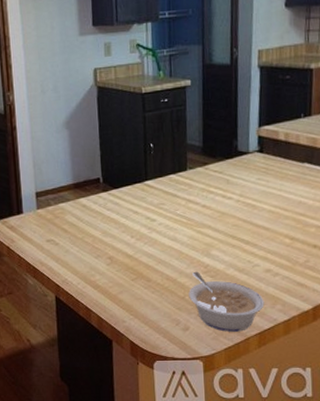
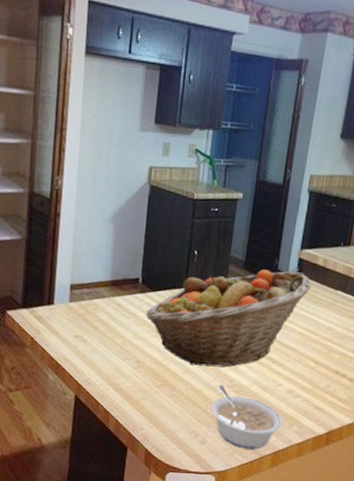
fruit basket: none [111,150,276,256] -> present [146,269,312,368]

